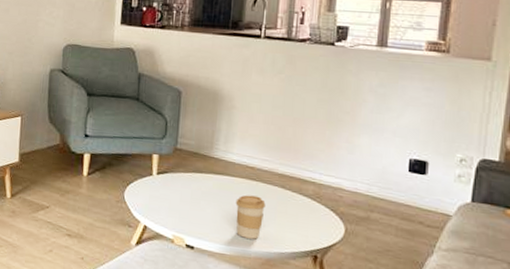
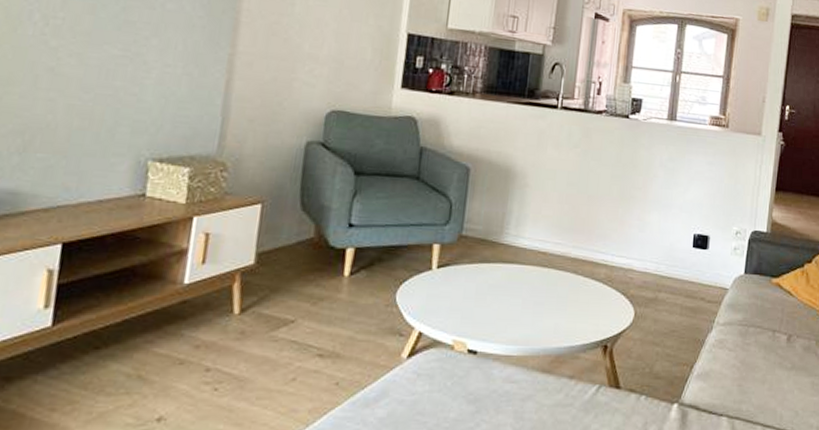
coffee cup: present [235,195,266,240] -> none [525,284,557,335]

